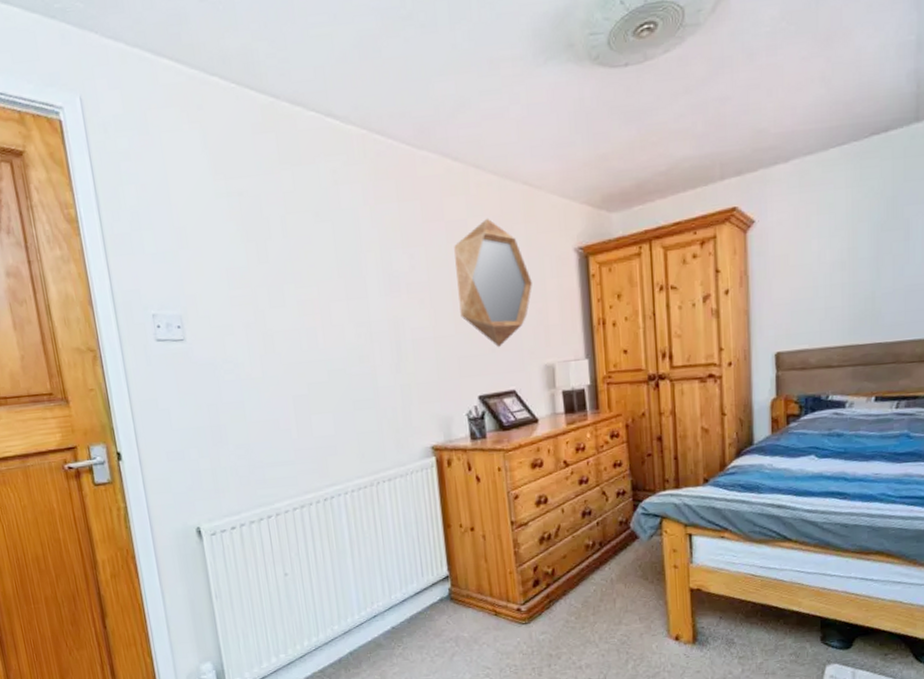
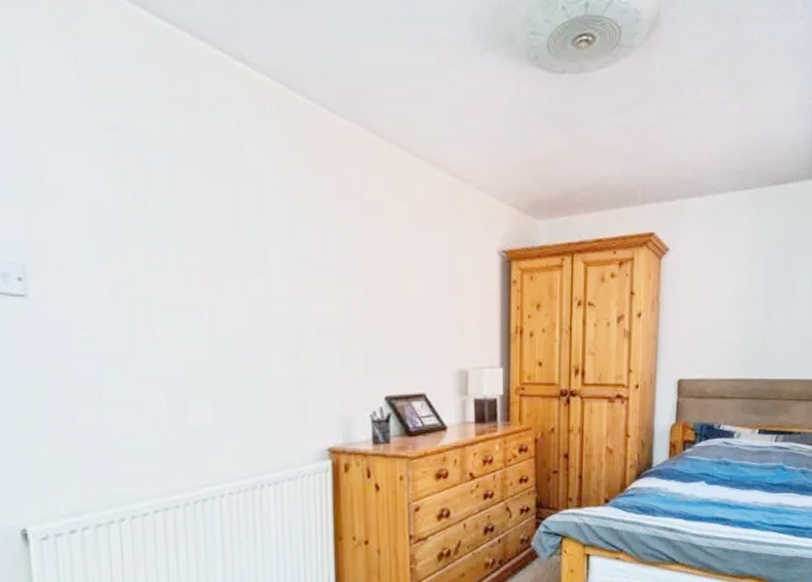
home mirror: present [454,218,532,348] -> none [371,205,452,347]

